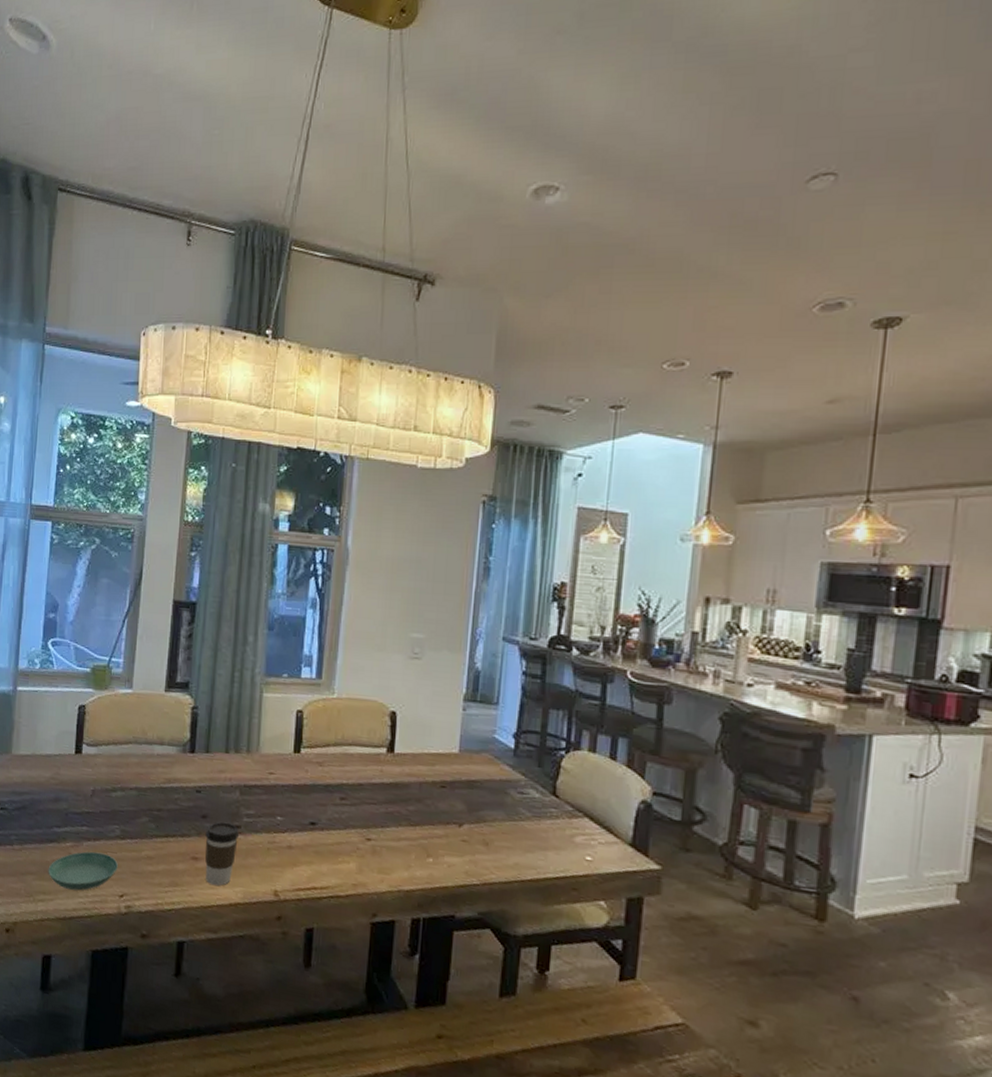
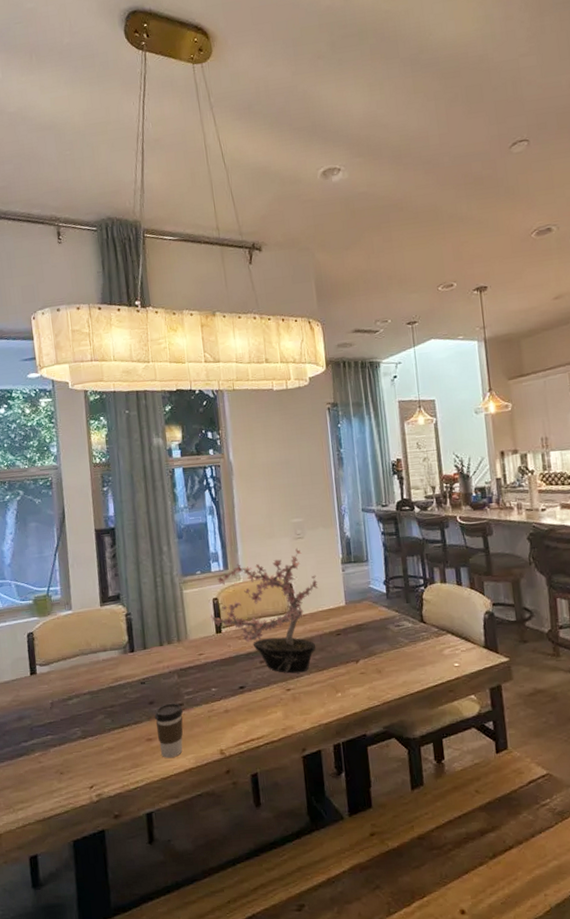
saucer: present [48,851,118,891] -> none [22,754,84,793]
potted plant: none [290,670,430,823] -> present [210,548,319,674]

